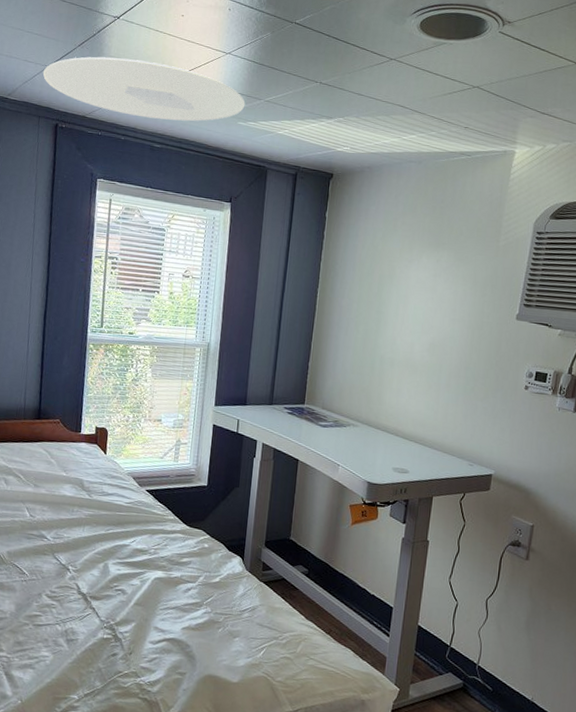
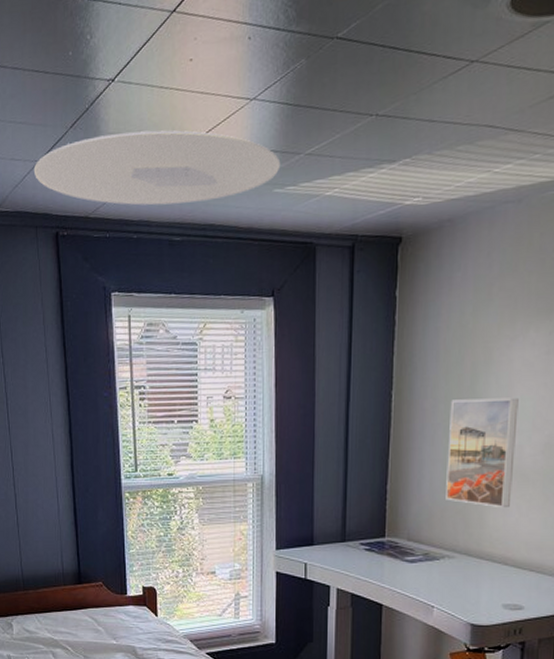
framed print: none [354,301,412,390] -> present [446,397,519,507]

